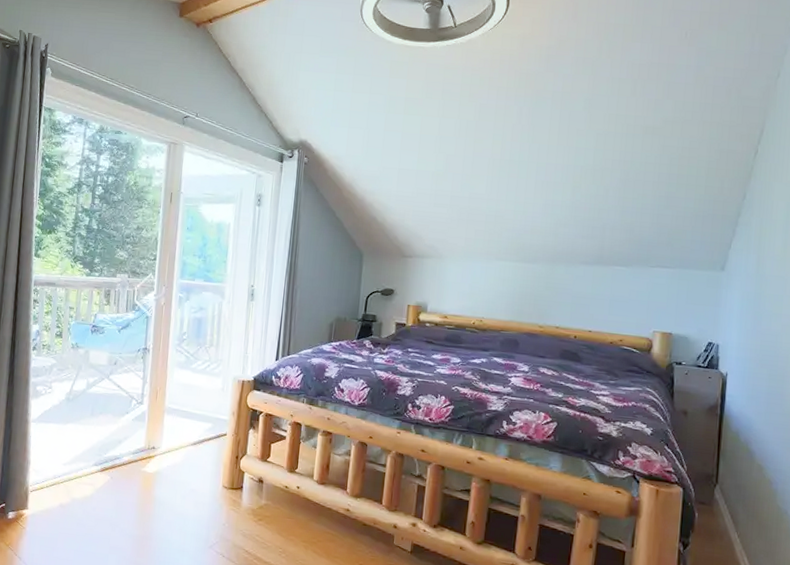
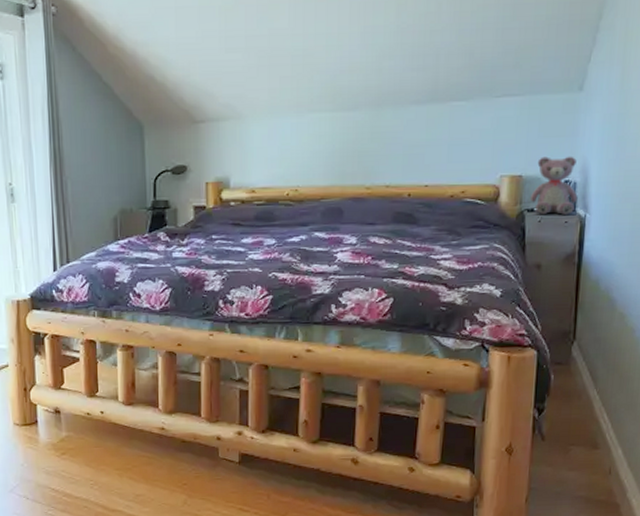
teddy bear: none [678,320,720,371] -> present [529,156,578,215]

